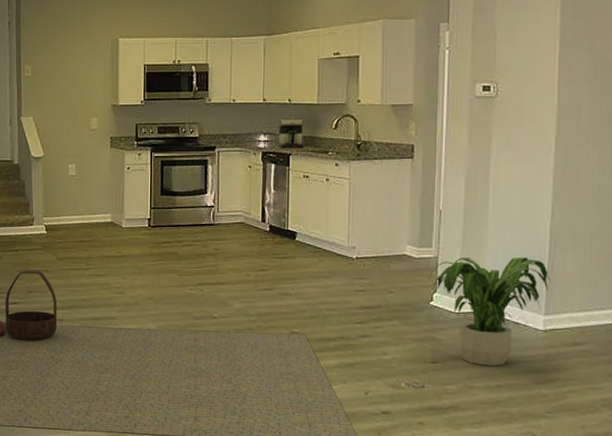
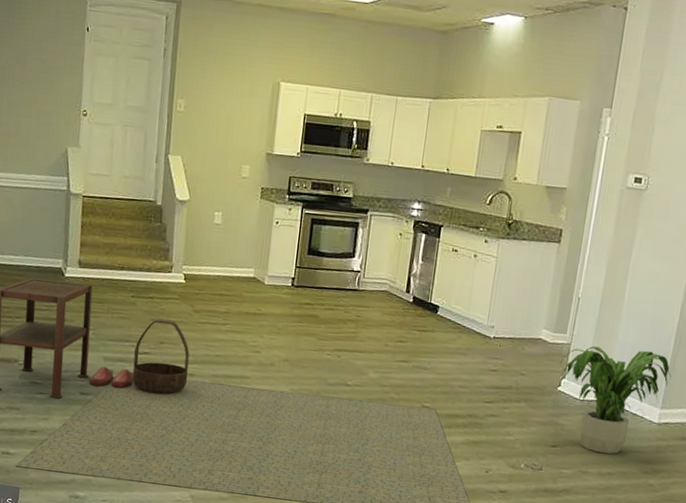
coffee maker: present [278,118,305,149] -> none [431,187,460,221]

